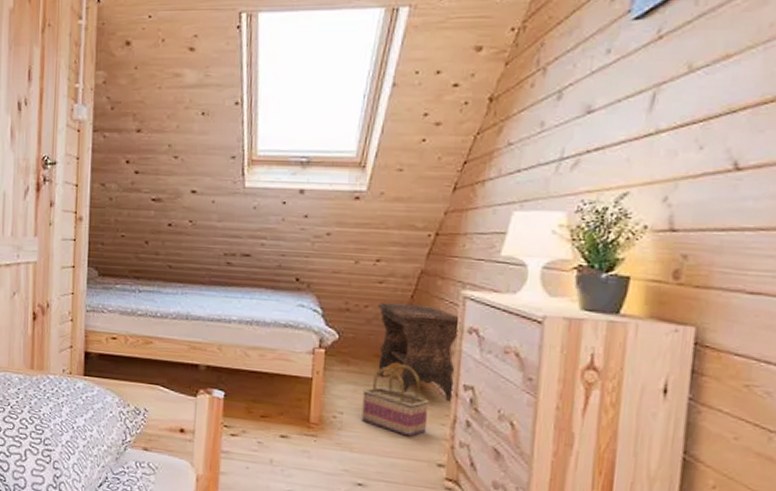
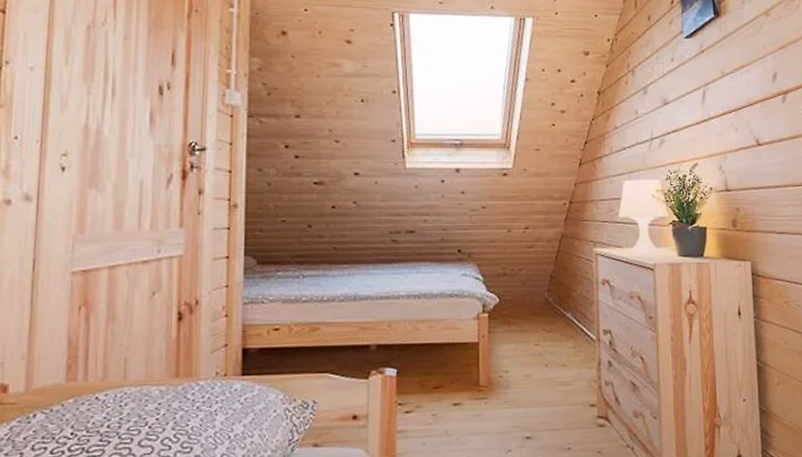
basket: present [361,365,429,437] -> none [524,319,579,384]
footstool: present [378,303,461,403] -> none [530,263,596,347]

